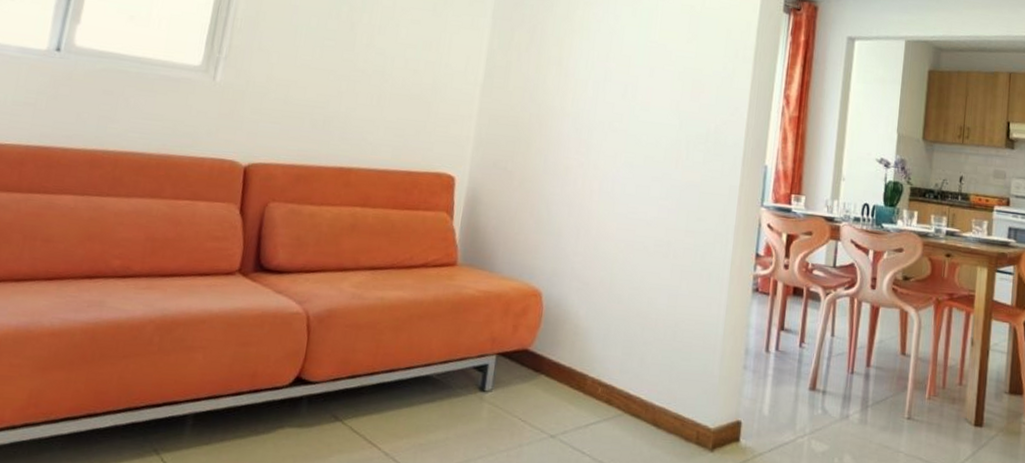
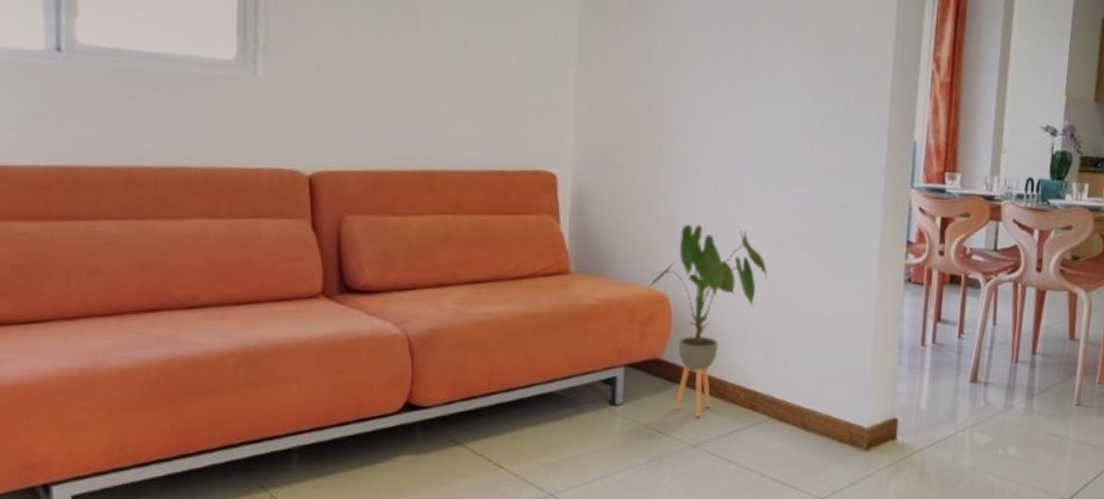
house plant: none [525,227,631,409] -> present [648,224,767,418]

